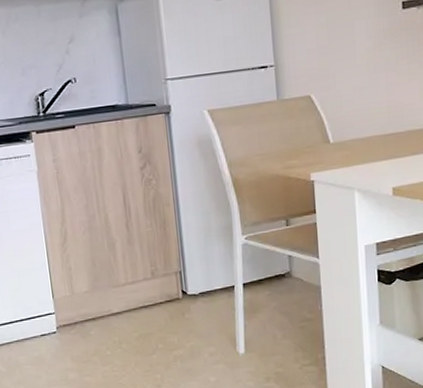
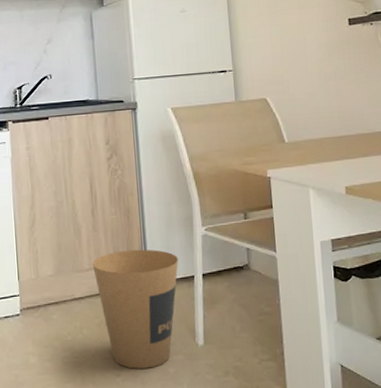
trash can: none [128,261,218,380] -> present [92,249,179,369]

